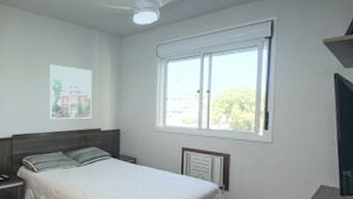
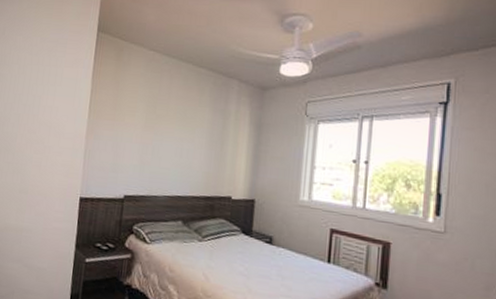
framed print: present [49,64,92,119] -> none [171,115,227,184]

